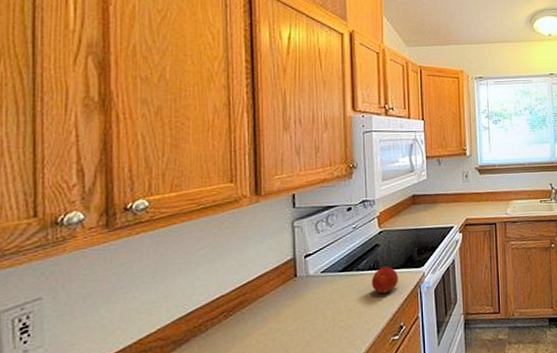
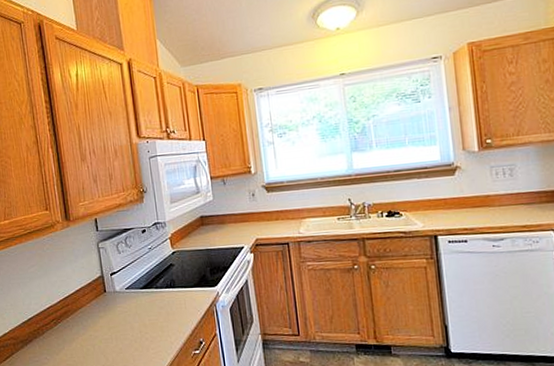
fruit: present [371,266,398,294] -> none [169,285,194,311]

